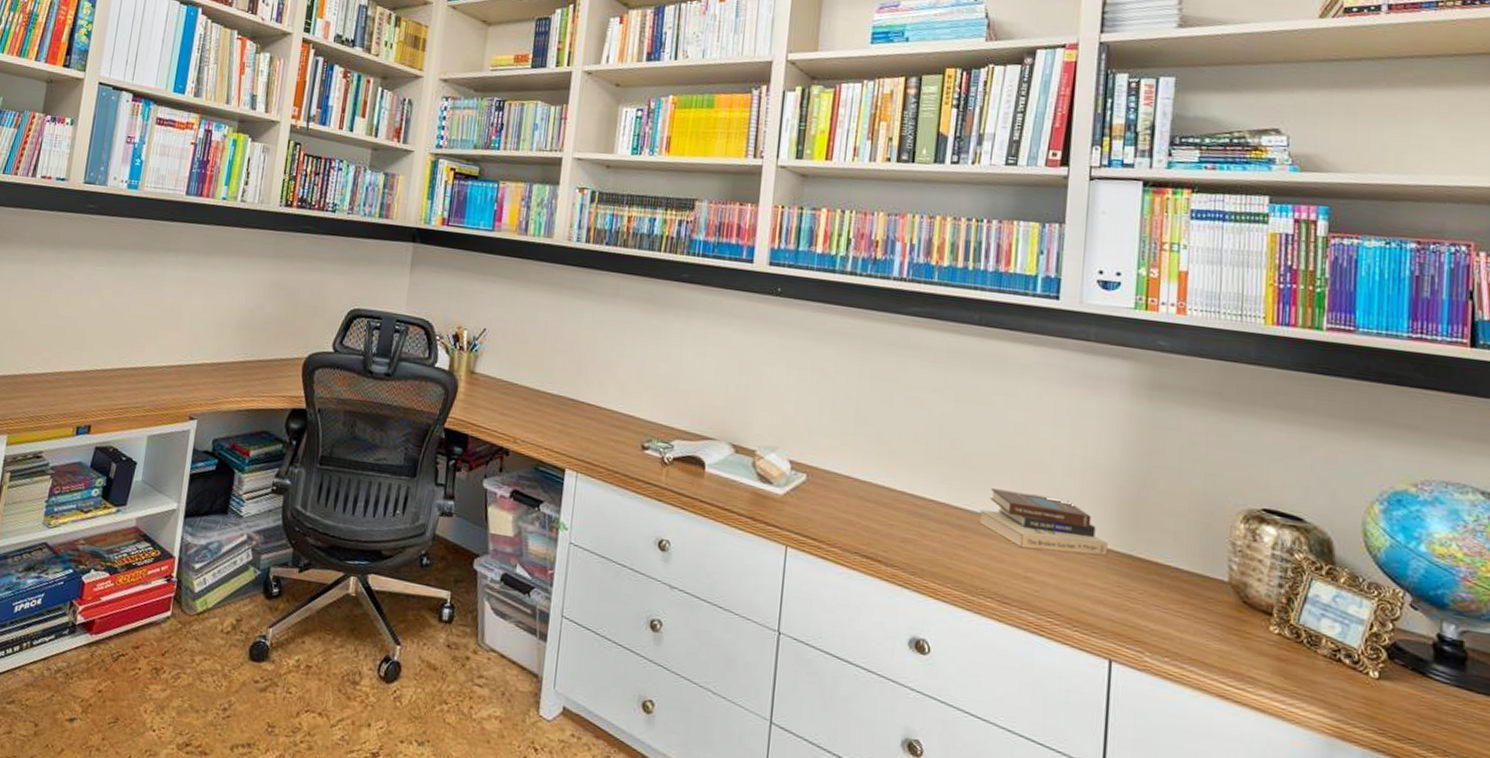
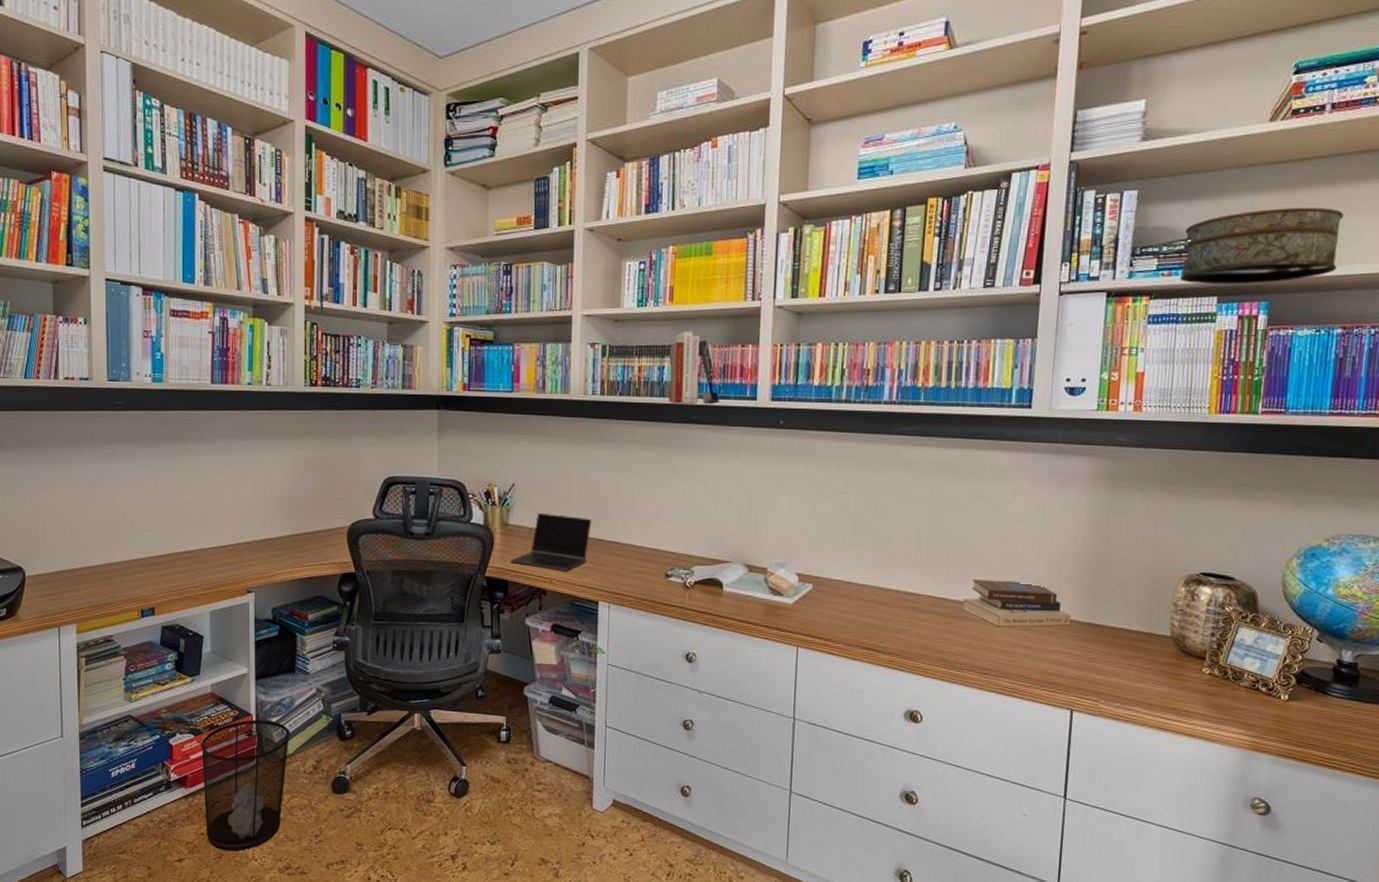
waste bin: none [104,563,213,717] -> present [201,719,291,852]
laptop computer: none [474,362,566,432] -> present [511,512,592,572]
books: none [658,183,714,264] -> present [669,330,720,405]
decorative box: none [1226,108,1409,187] -> present [1180,207,1344,285]

